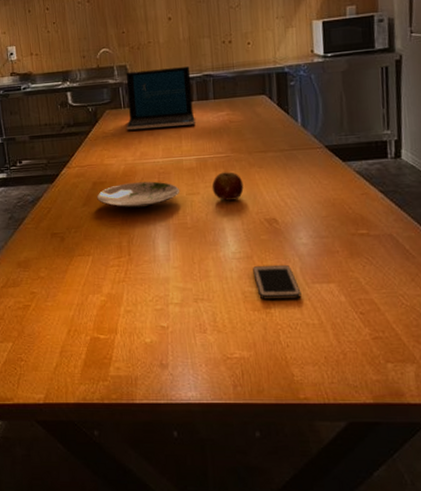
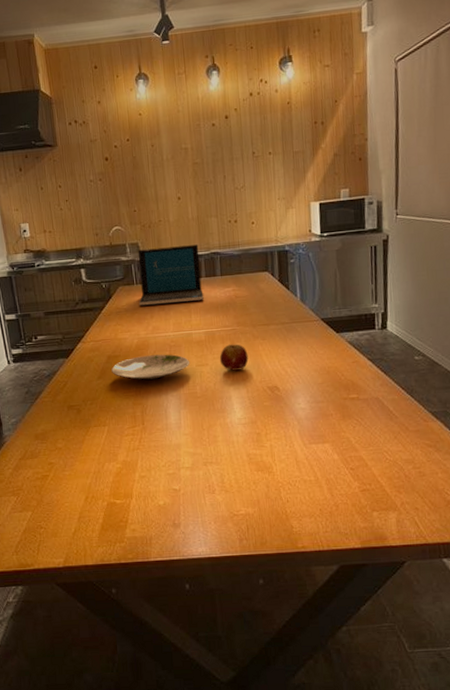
cell phone: present [253,264,302,300] -> none [257,428,300,461]

